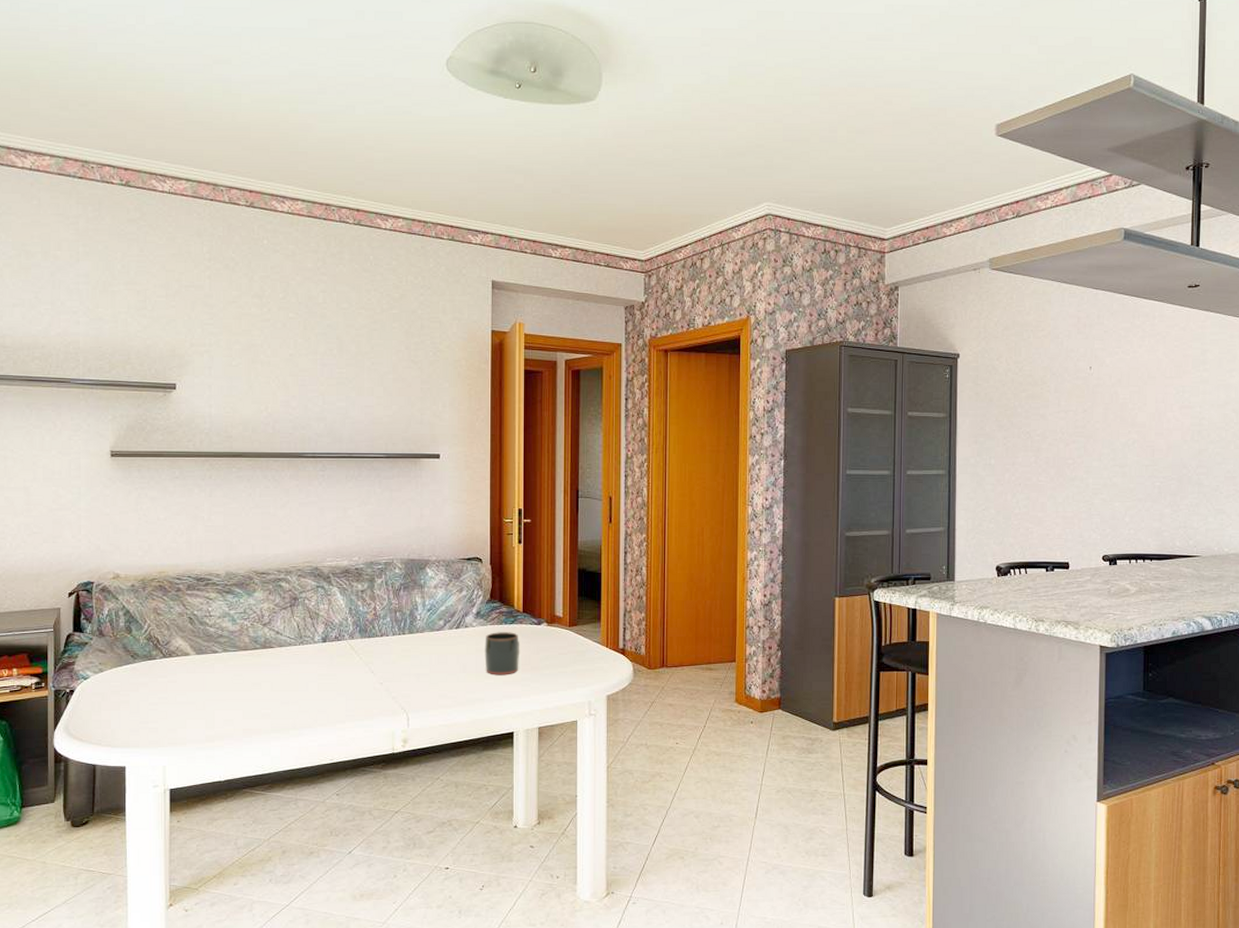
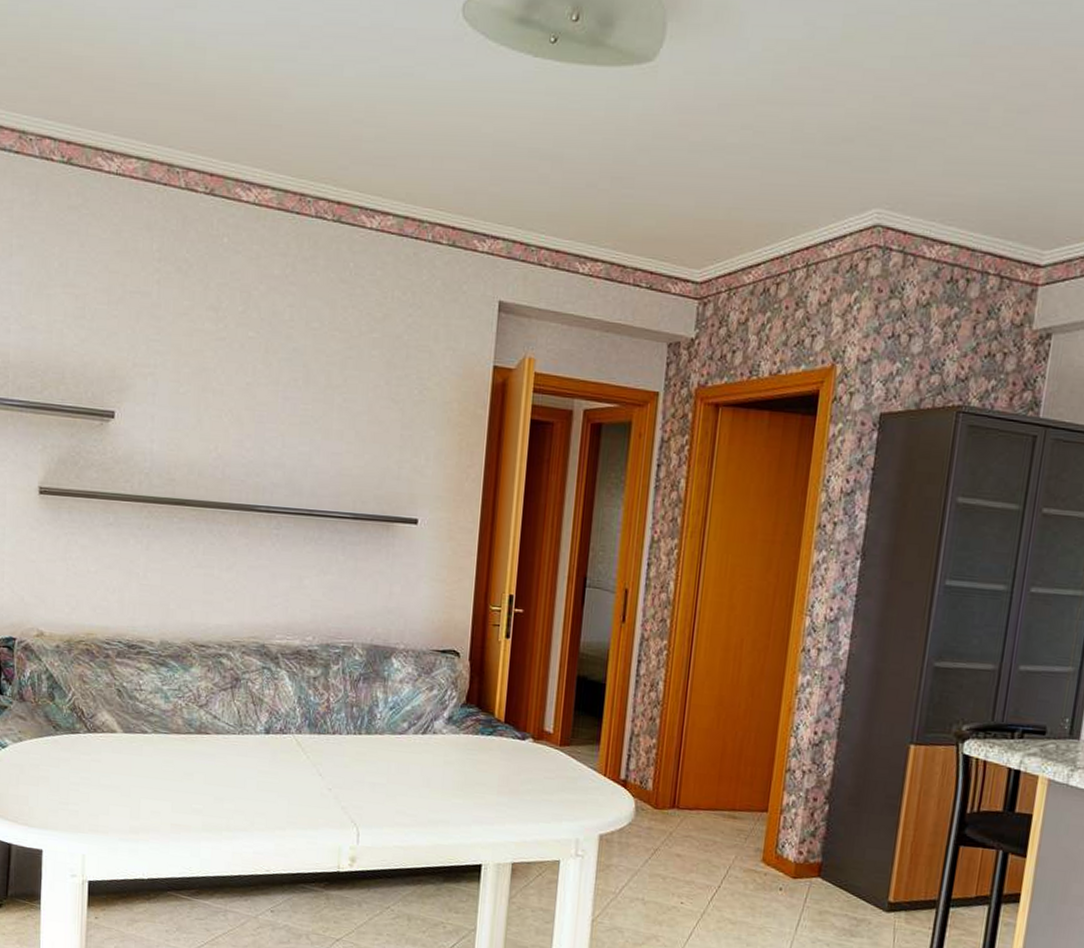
mug: present [485,632,520,674] -> none [453,743,498,796]

